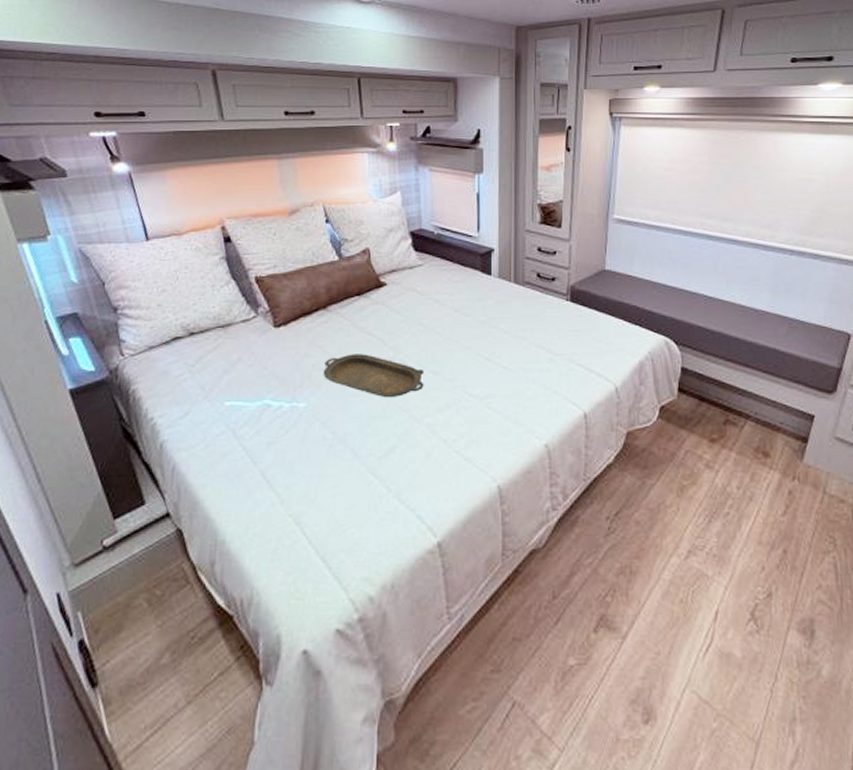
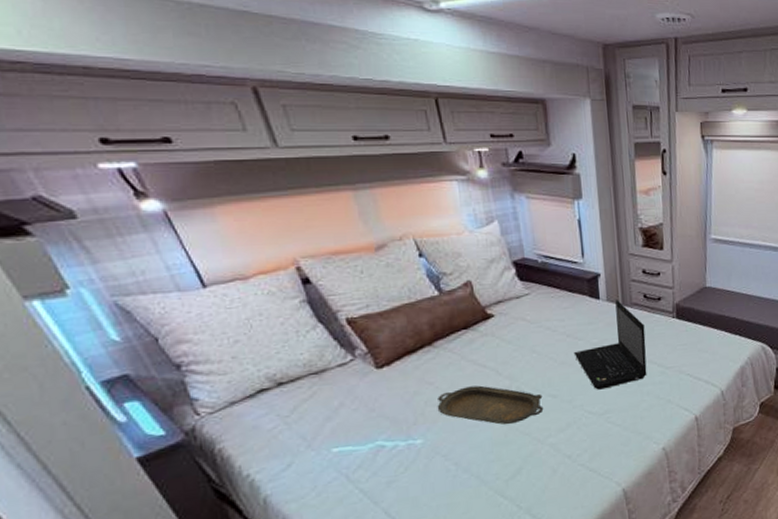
laptop: none [460,277,536,371] -> present [573,300,647,390]

